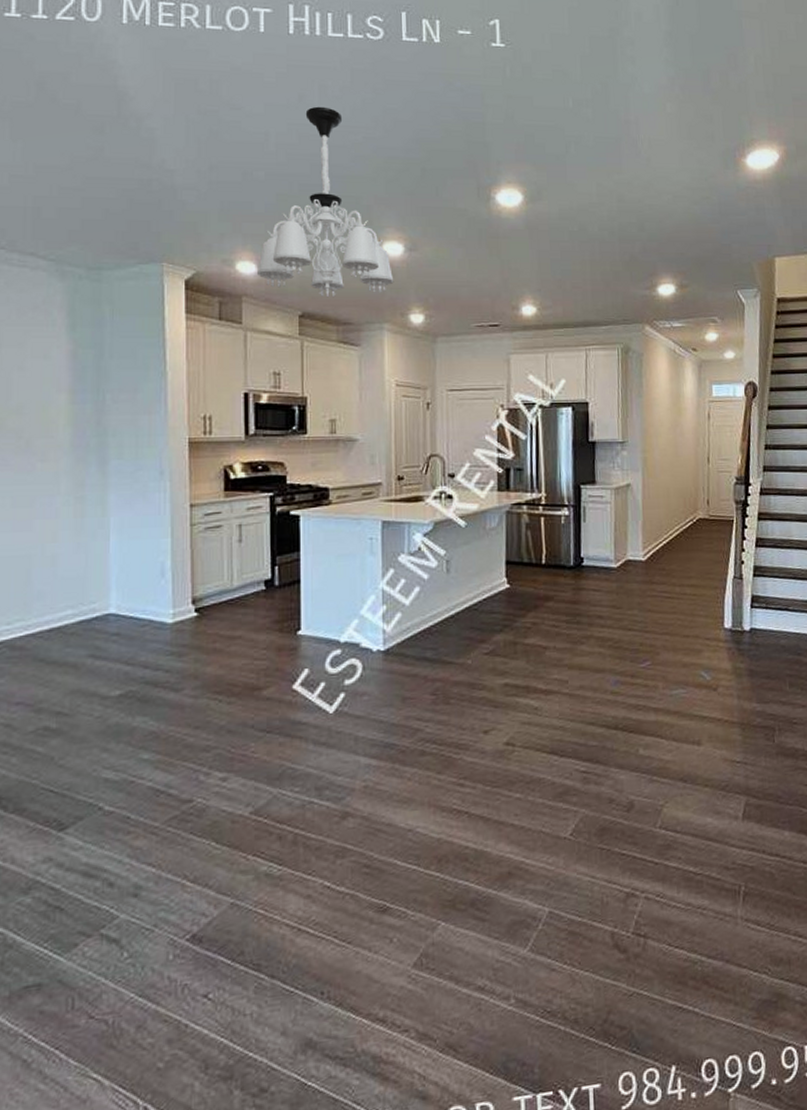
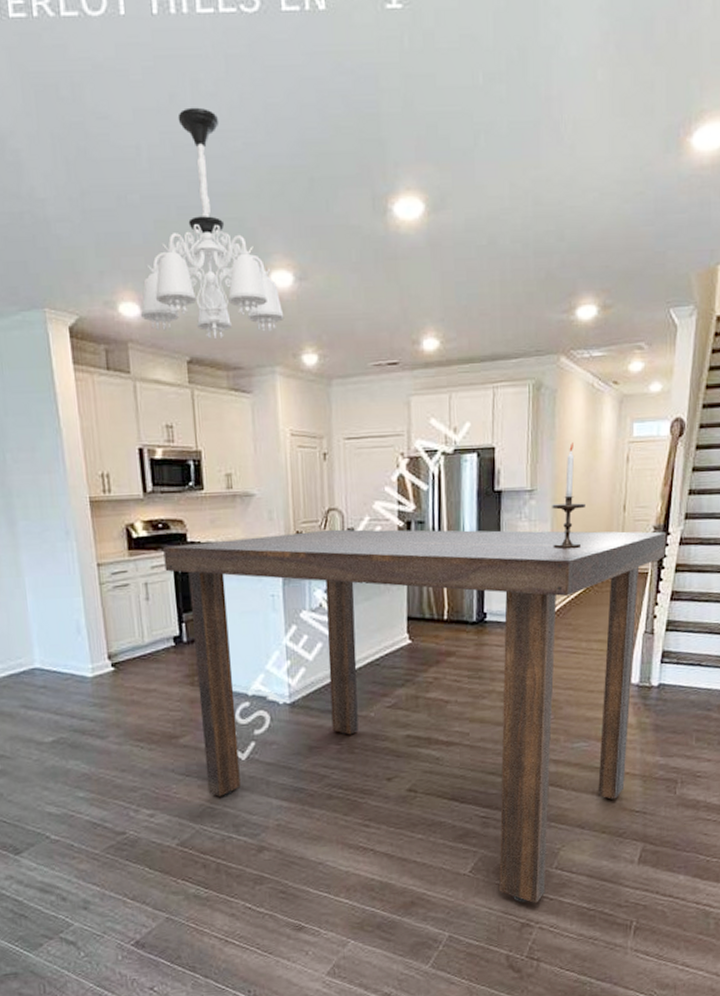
dining table: none [261,474,749,870] -> present [163,529,667,904]
candlestick: none [642,400,673,496] -> present [552,443,585,549]

